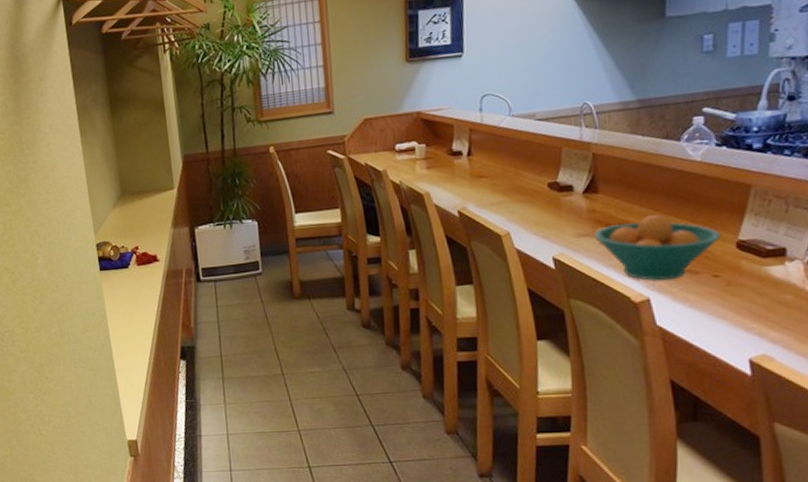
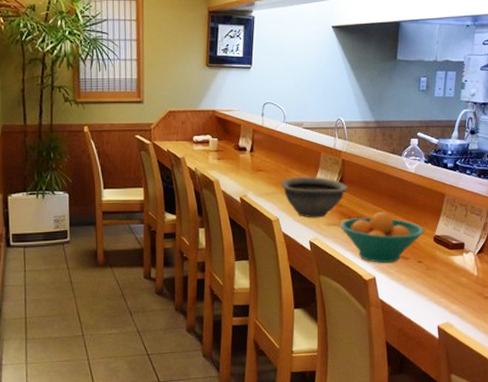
bowl: none [509,178,603,229] -> present [280,176,348,218]

